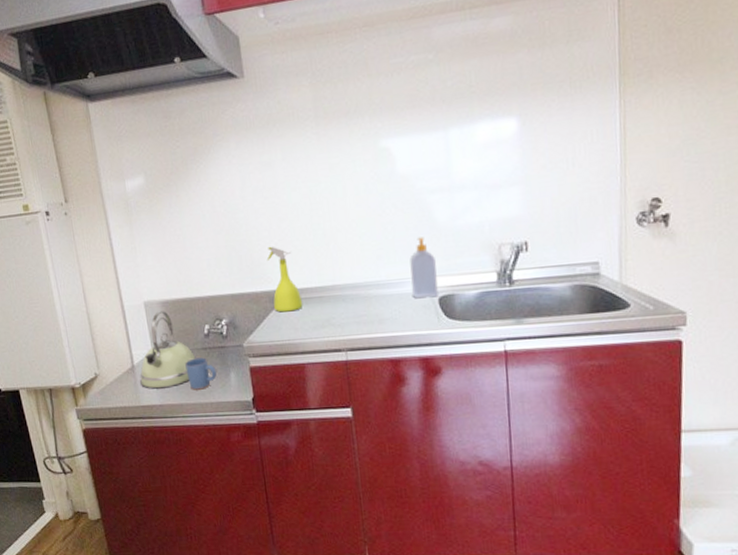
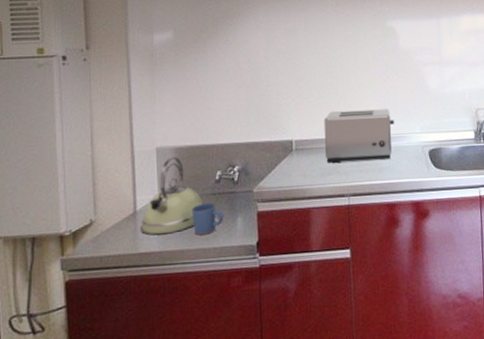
spray bottle: present [266,246,303,313] -> none [283,101,313,161]
toaster: none [312,249,396,315] -> present [324,109,395,163]
soap bottle: present [409,237,438,299] -> none [407,100,429,151]

